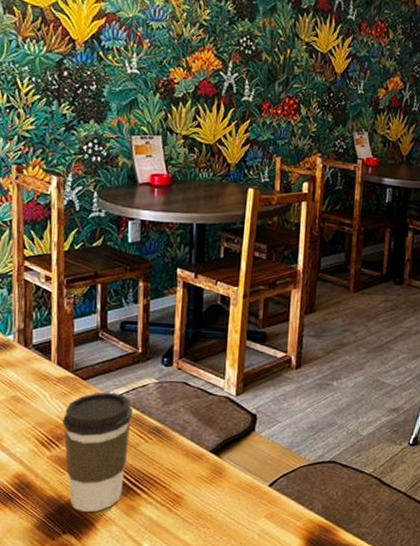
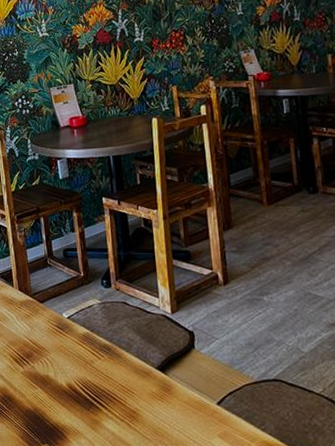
coffee cup: present [63,392,133,513] -> none [29,313,86,425]

